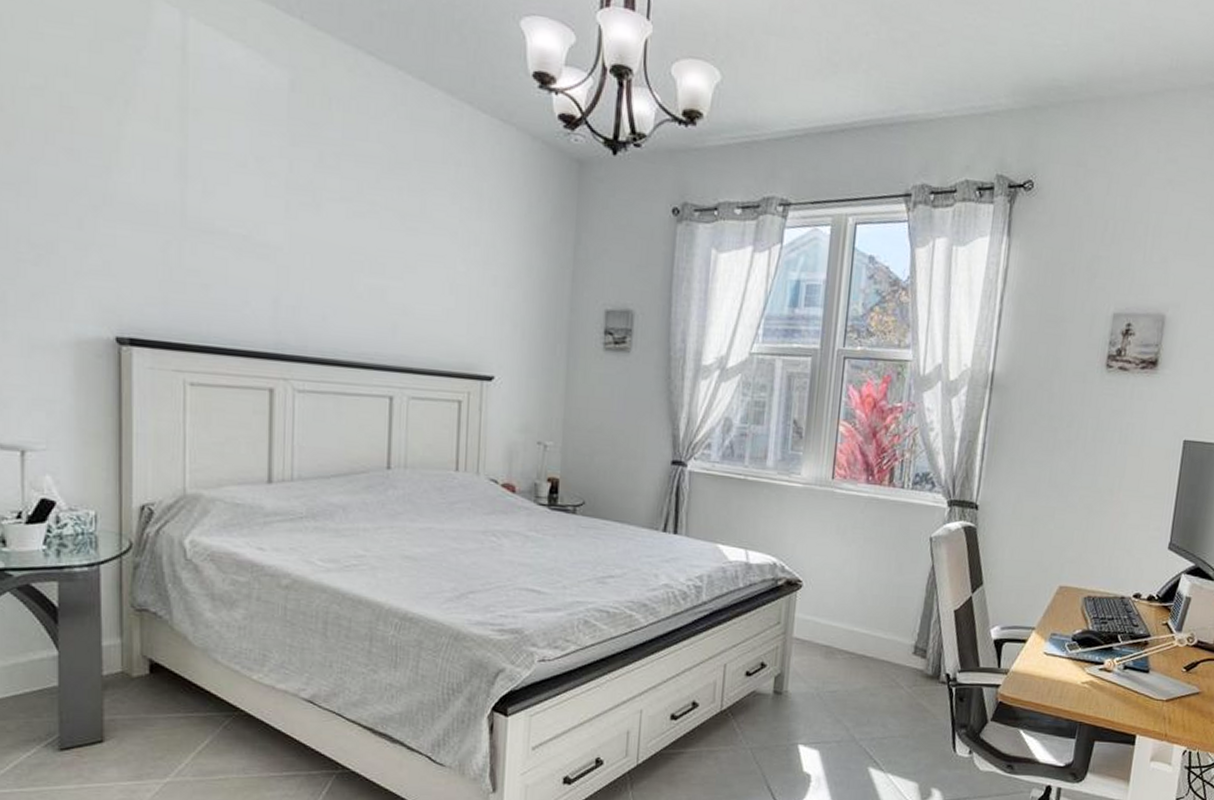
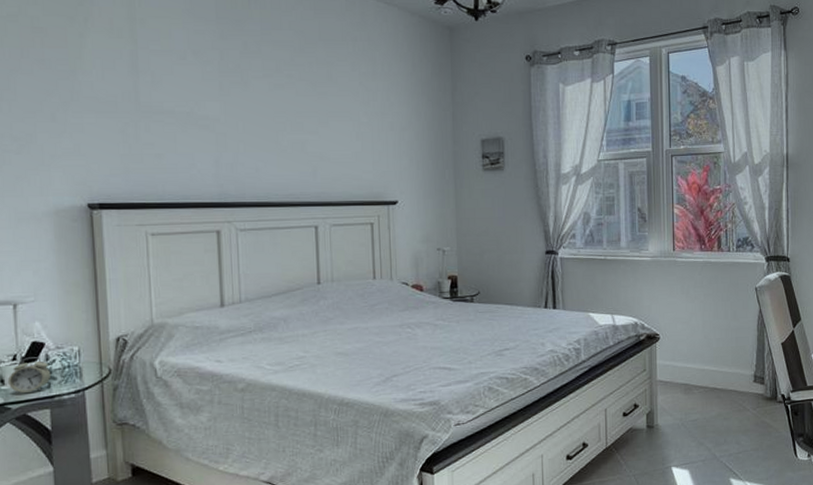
alarm clock: none [10,516,62,560] -> present [7,357,52,394]

